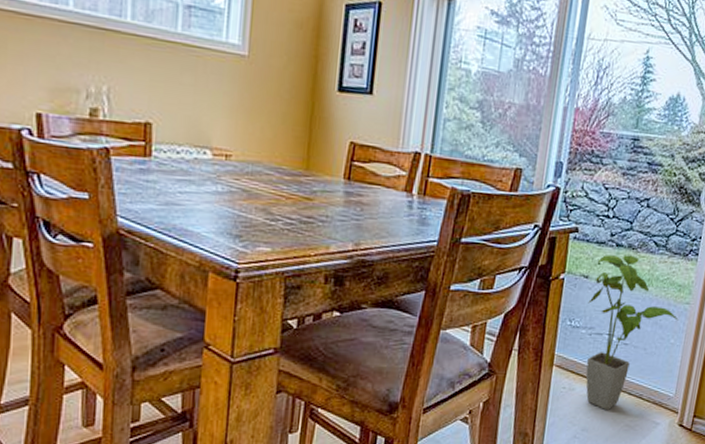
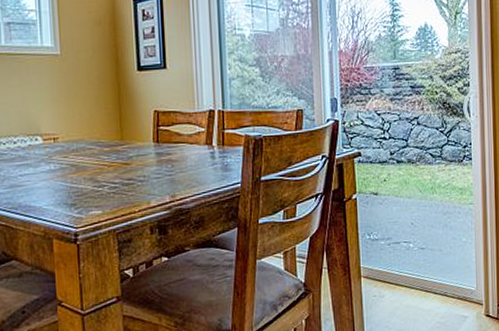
house plant: present [585,255,679,411] -> none [382,169,466,312]

